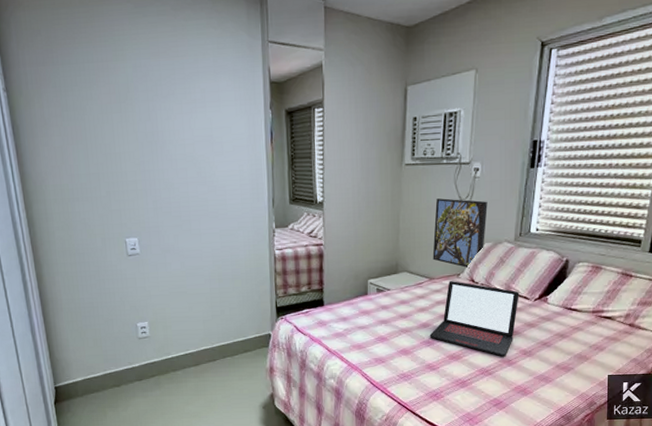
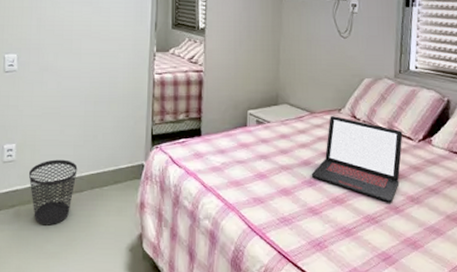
wastebasket: none [163,333,209,391] -> present [28,159,78,226]
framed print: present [432,198,488,269] -> none [313,31,366,104]

